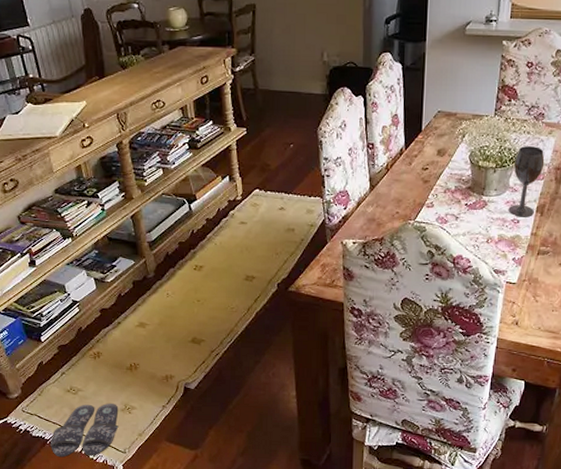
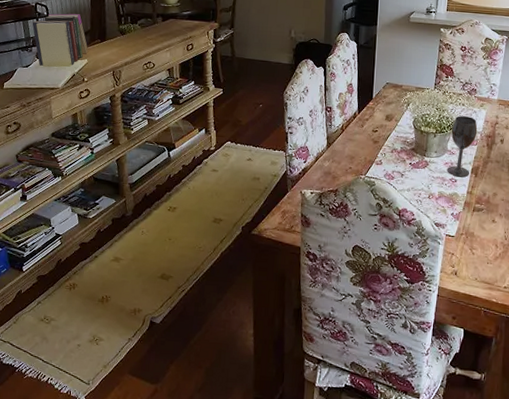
books: none [16,46,85,113] -> present [32,13,88,68]
slippers: present [50,404,119,458] -> none [19,334,87,387]

